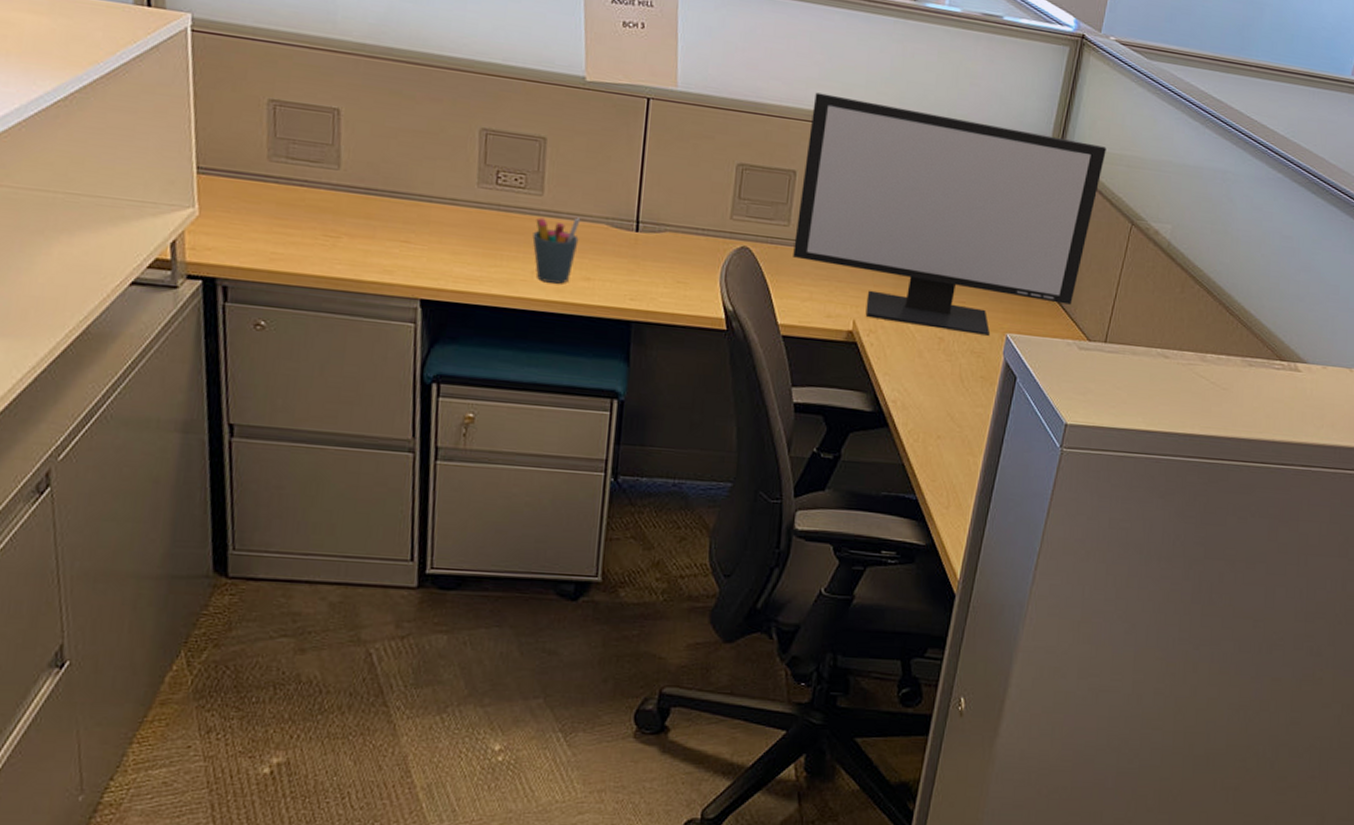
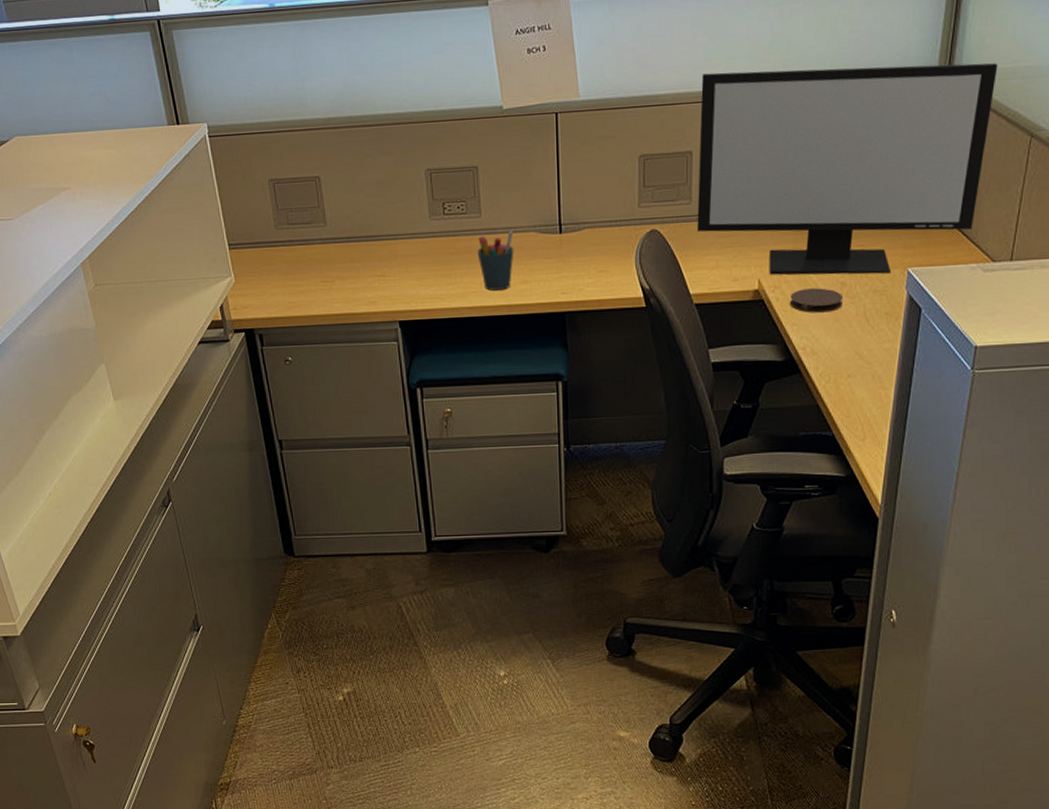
coaster: none [883,337,940,367] -> present [789,288,844,313]

